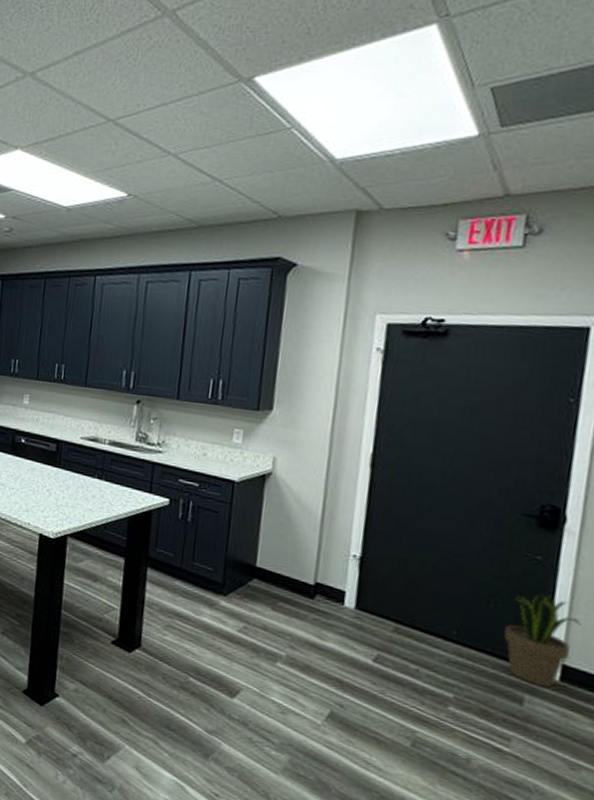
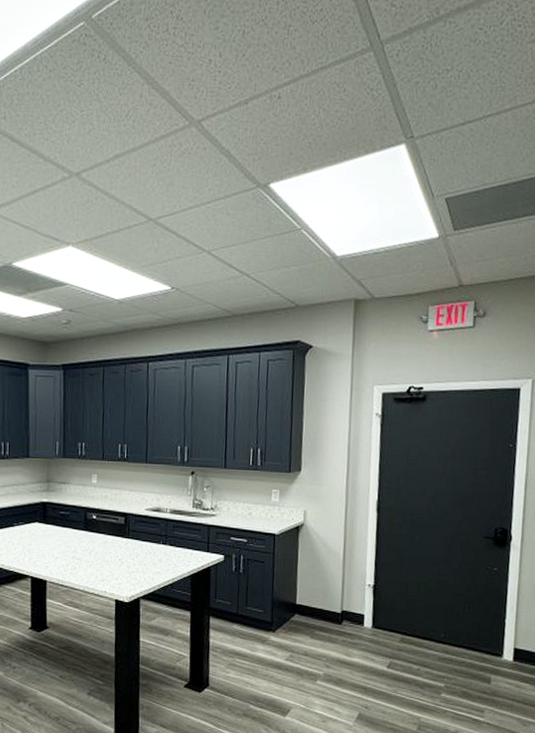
potted plant: present [504,593,582,687] -> none [476,596,525,667]

